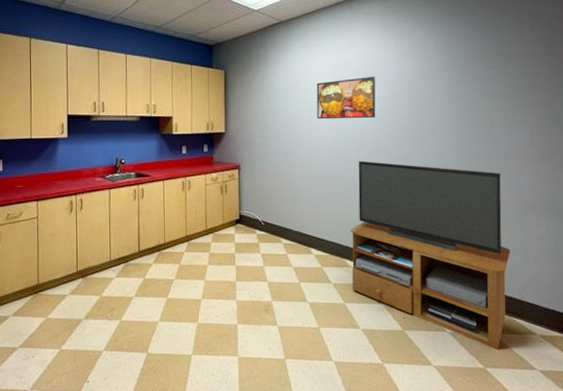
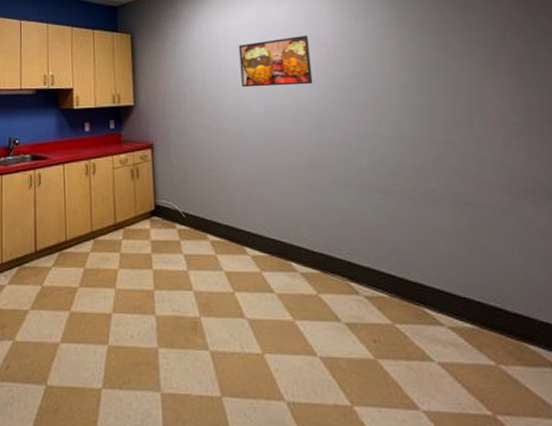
tv stand: present [350,160,511,350] -> none [293,135,513,389]

